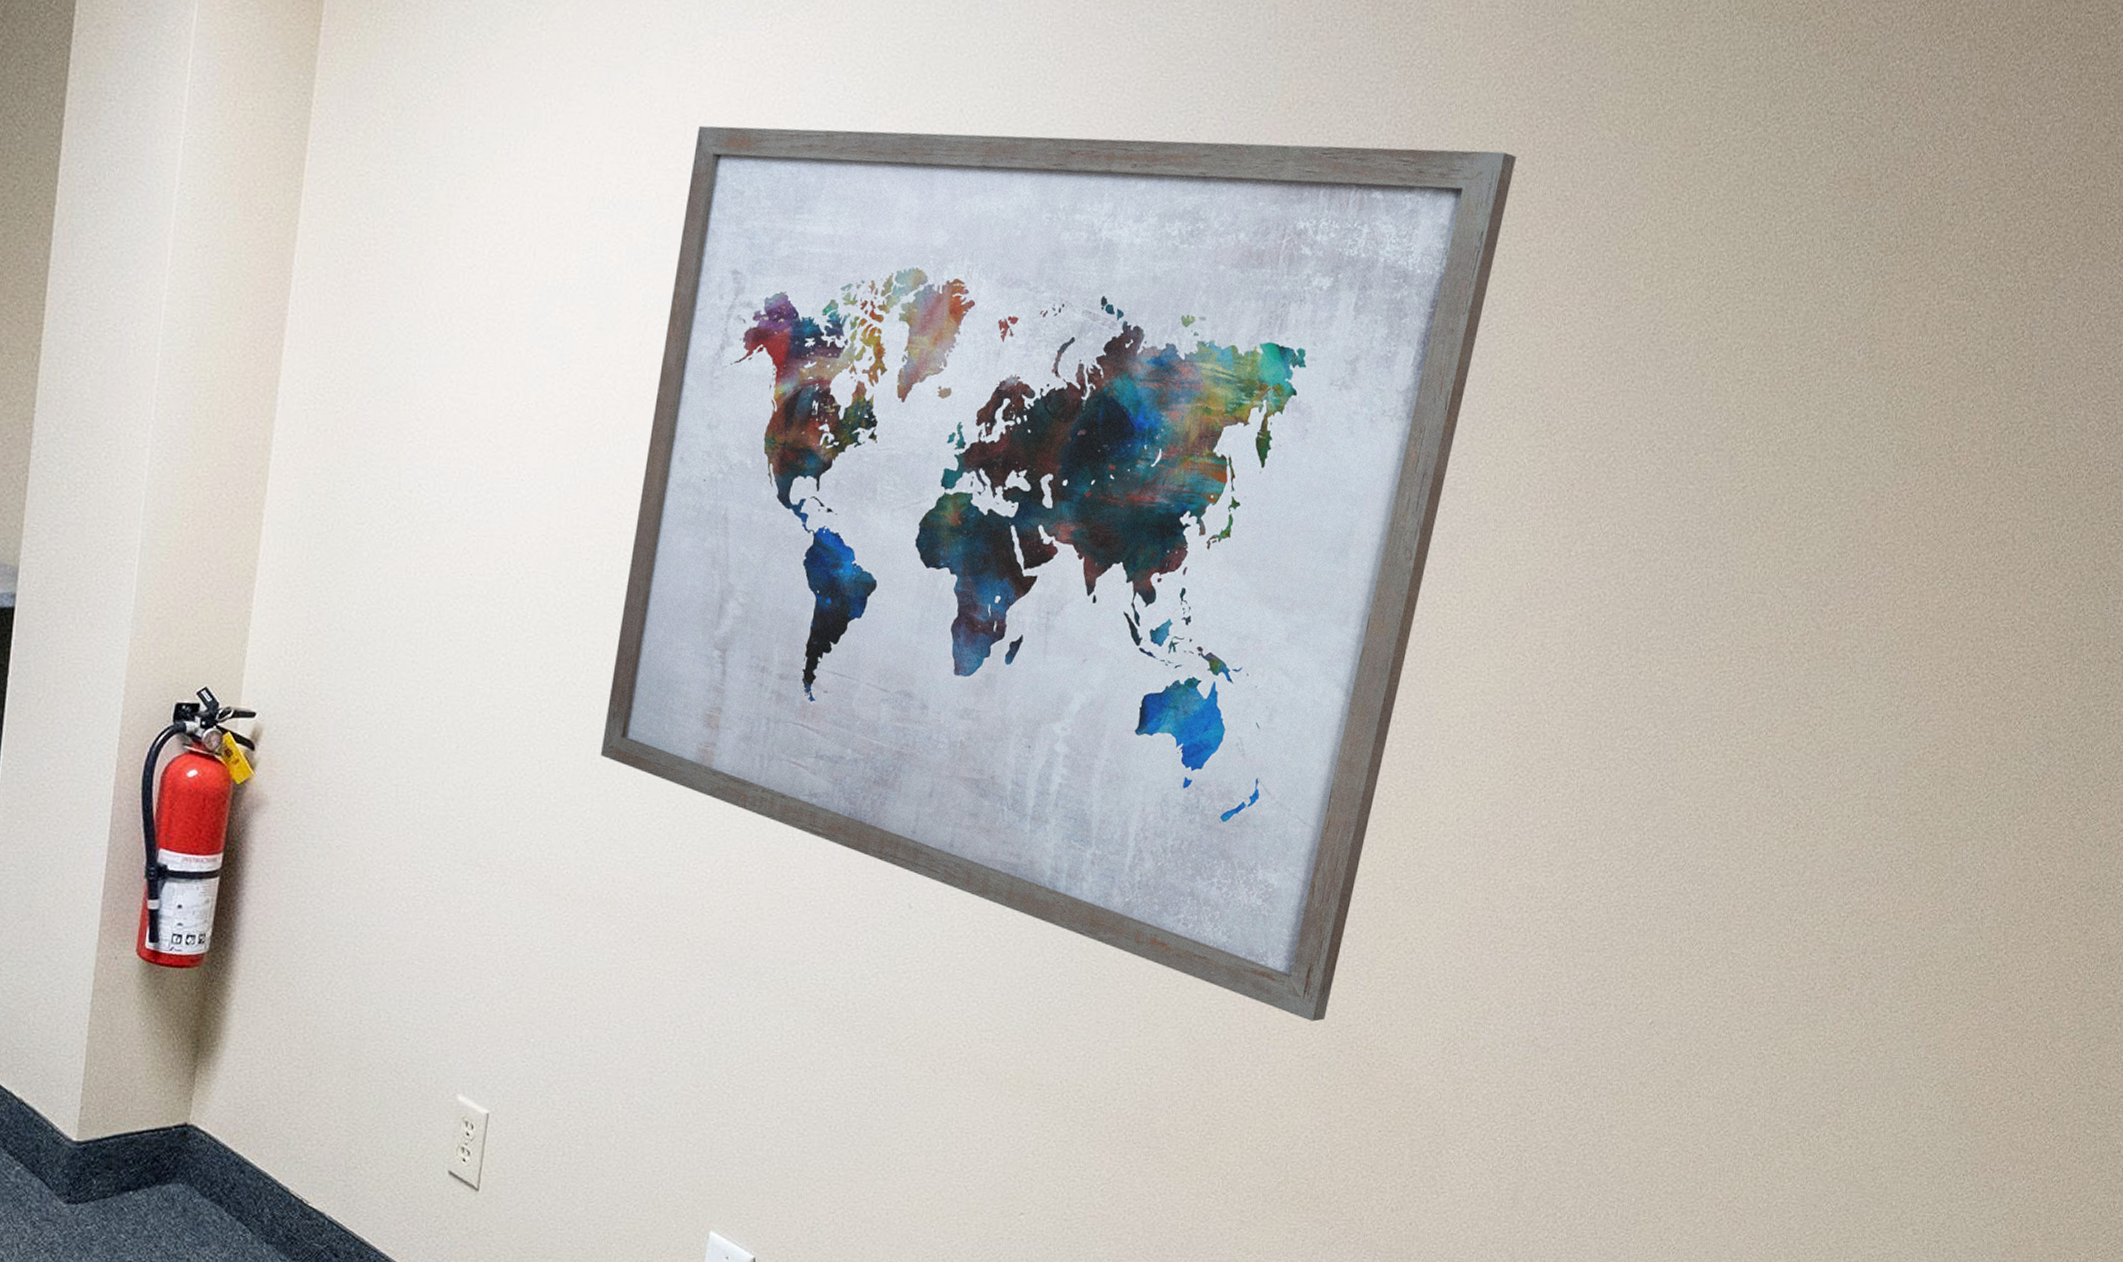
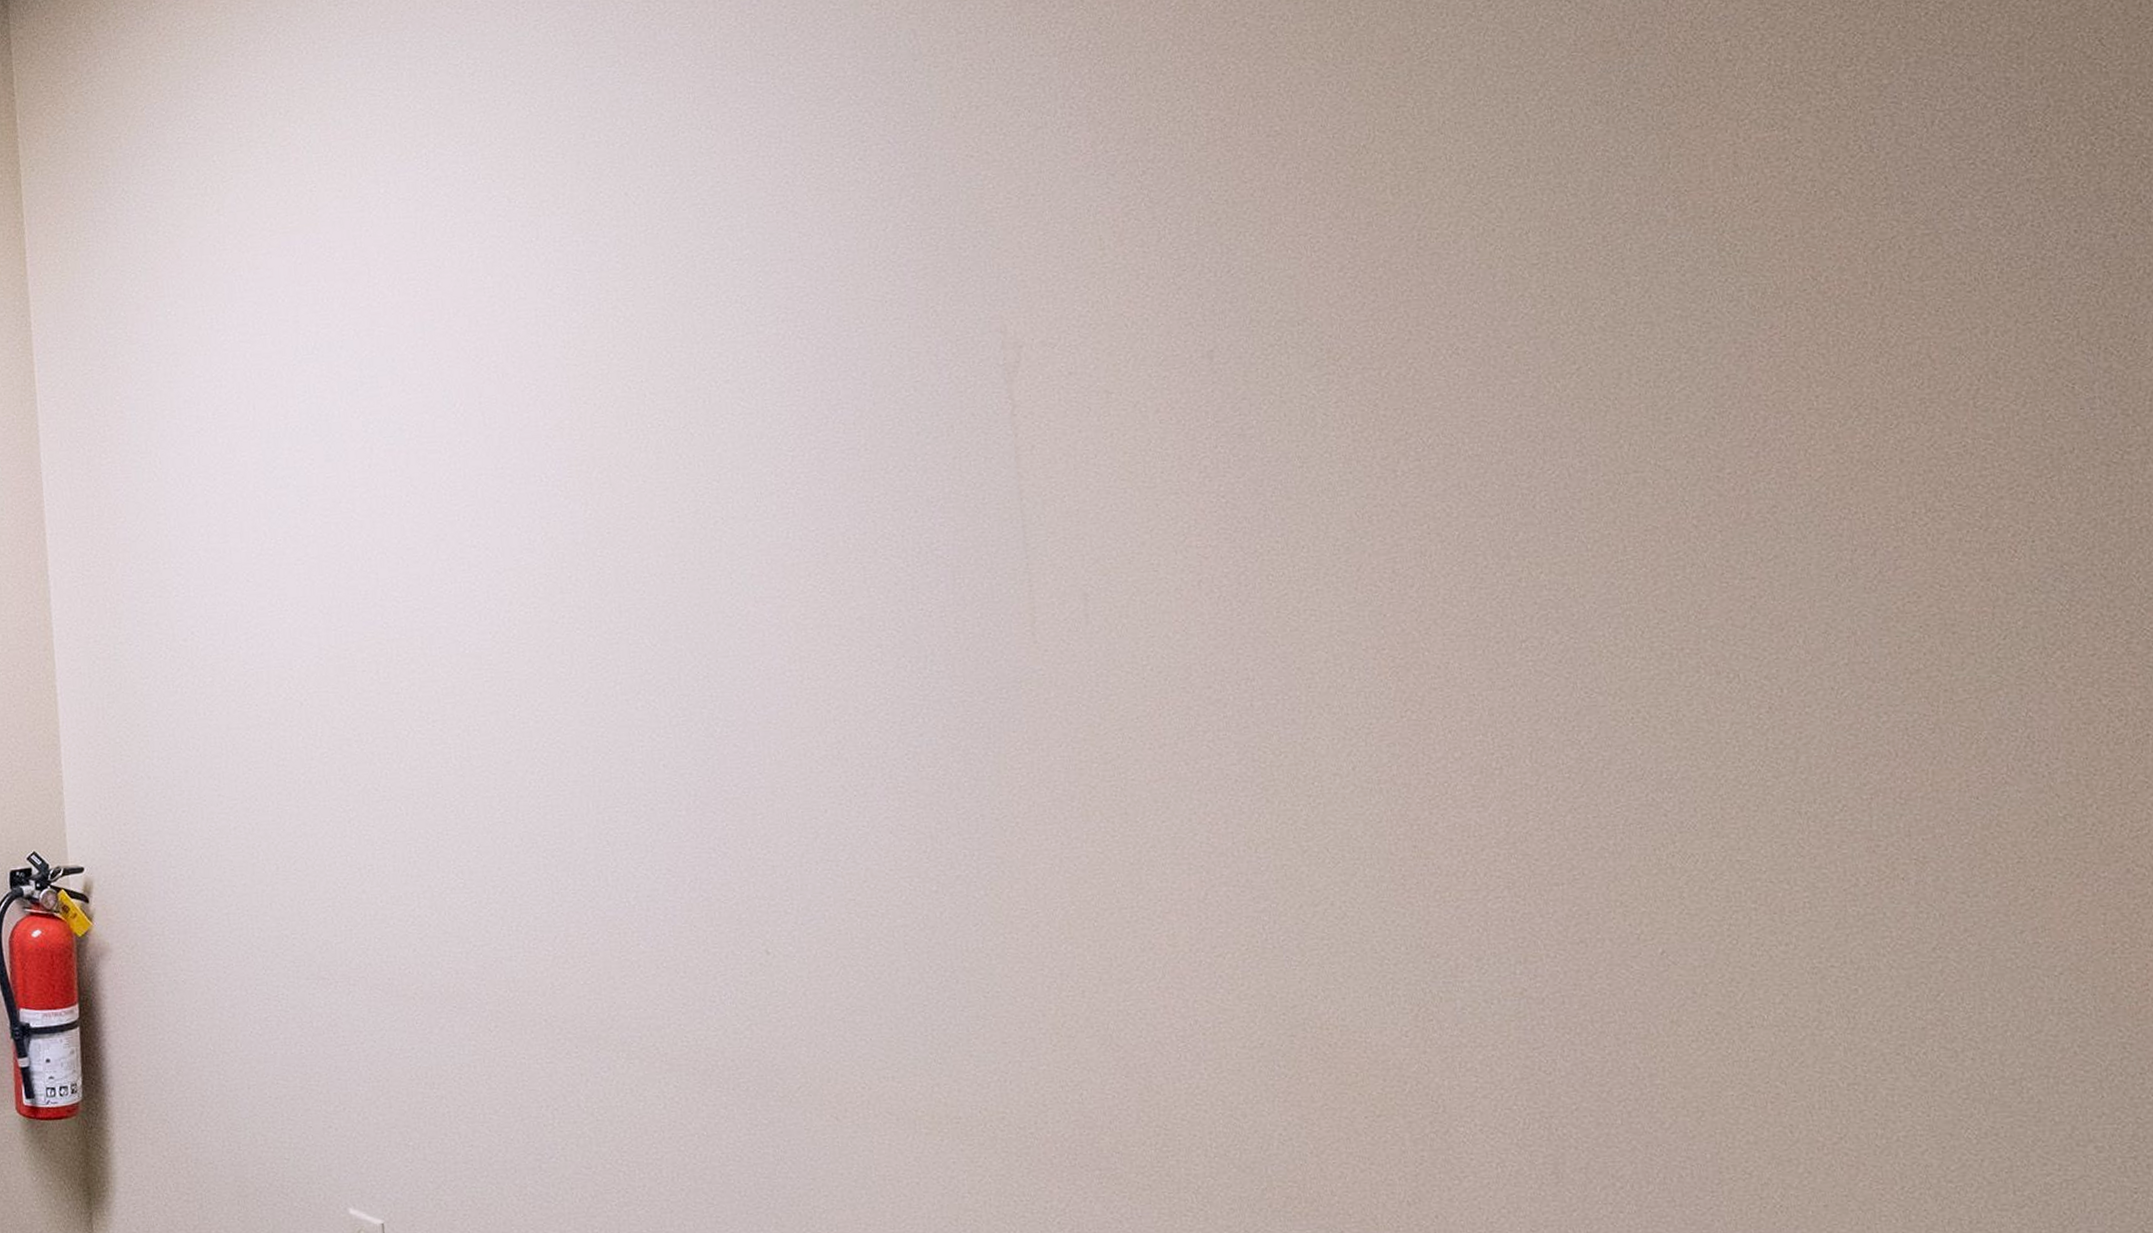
wall art: present [601,125,1516,1022] -> none [380,105,1264,1008]

